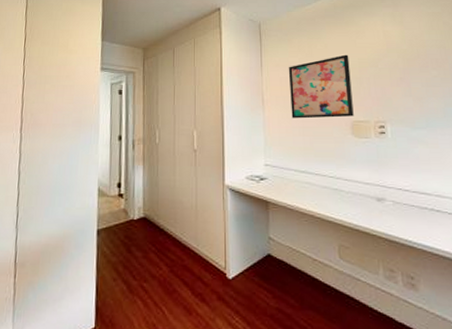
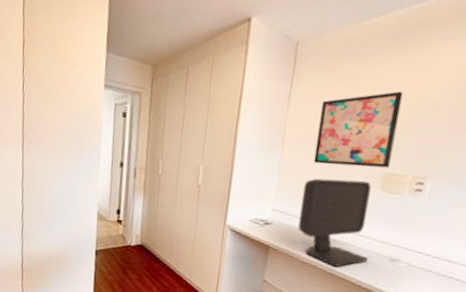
monitor: none [287,129,359,214] -> present [298,178,372,267]

